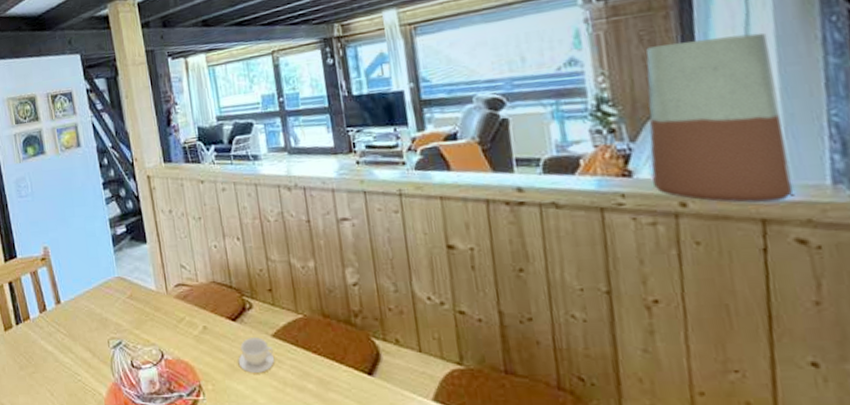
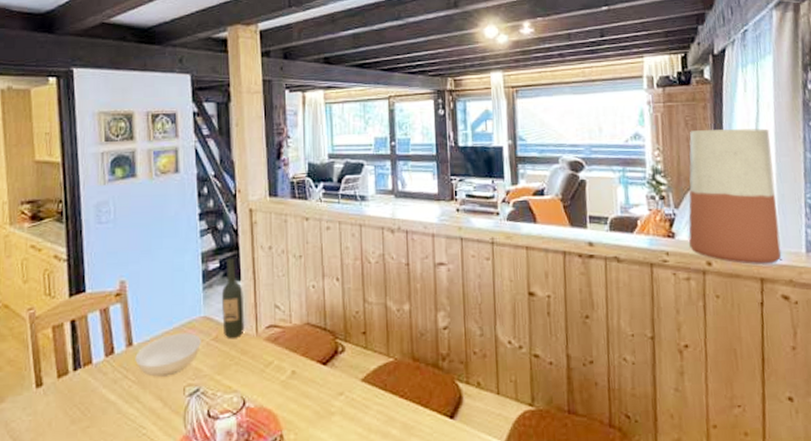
bowl: none [64,292,118,331] -> present [135,333,201,377]
wine bottle: none [130,222,156,296] -> present [221,258,245,338]
teacup: present [238,336,275,373] -> none [324,381,362,420]

